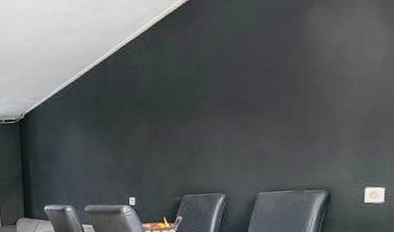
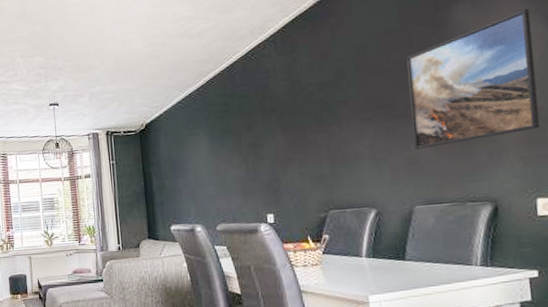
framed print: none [263,13,379,142] -> present [407,9,539,150]

